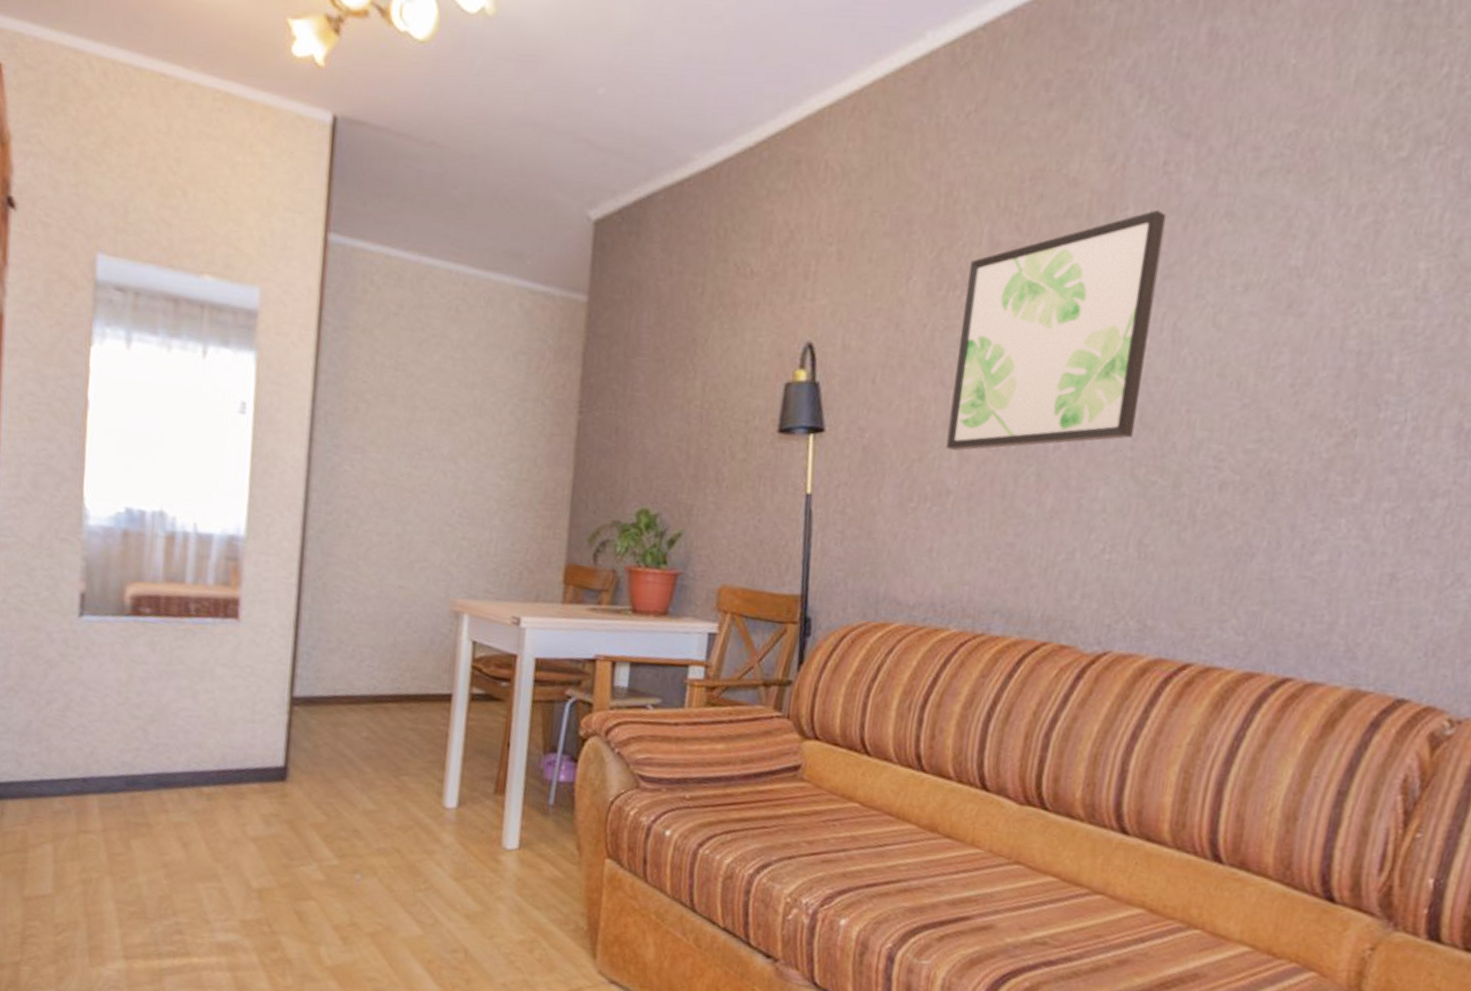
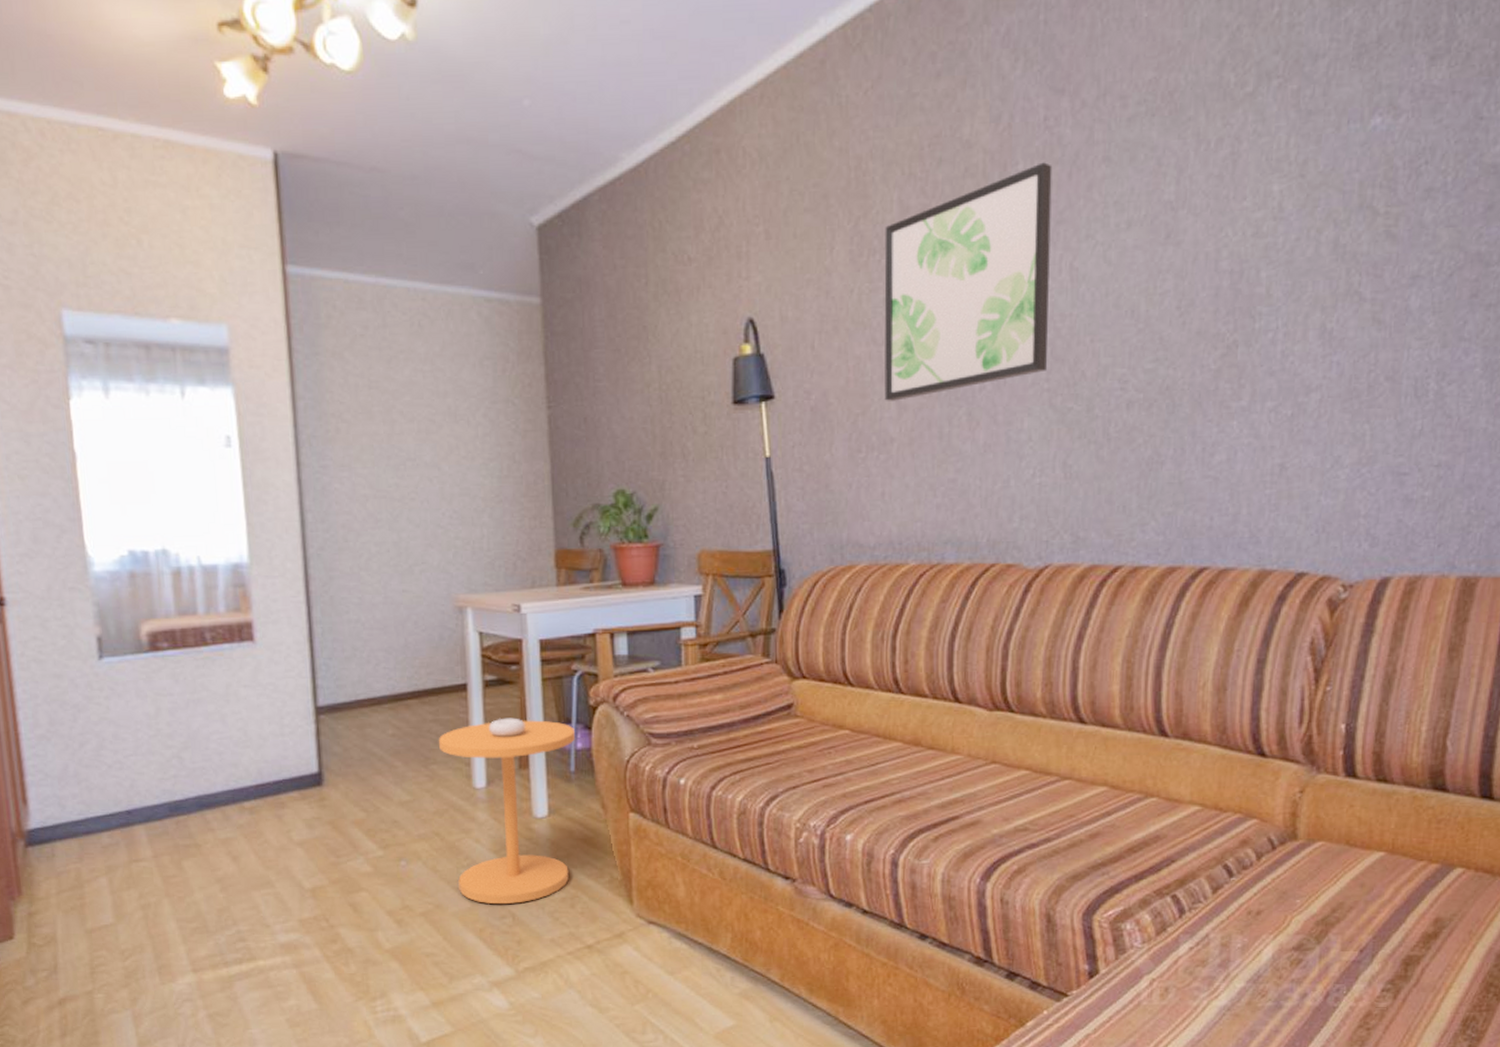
side table: none [412,736,560,939] -> present [438,718,575,904]

